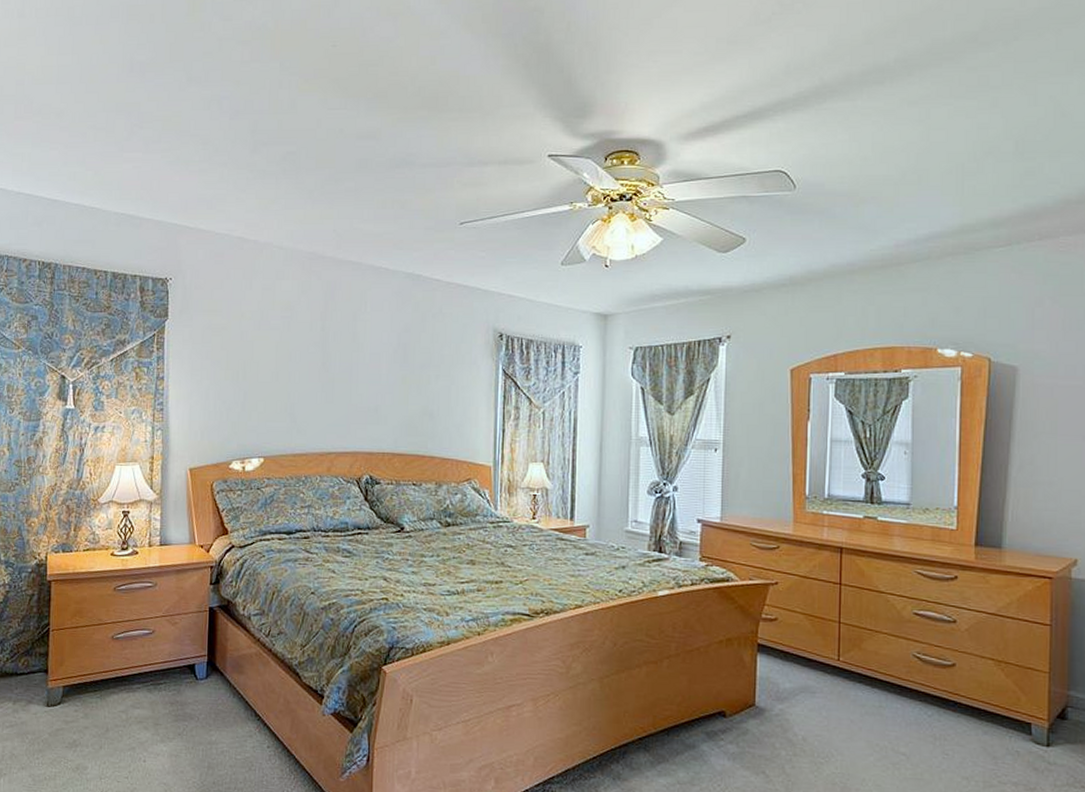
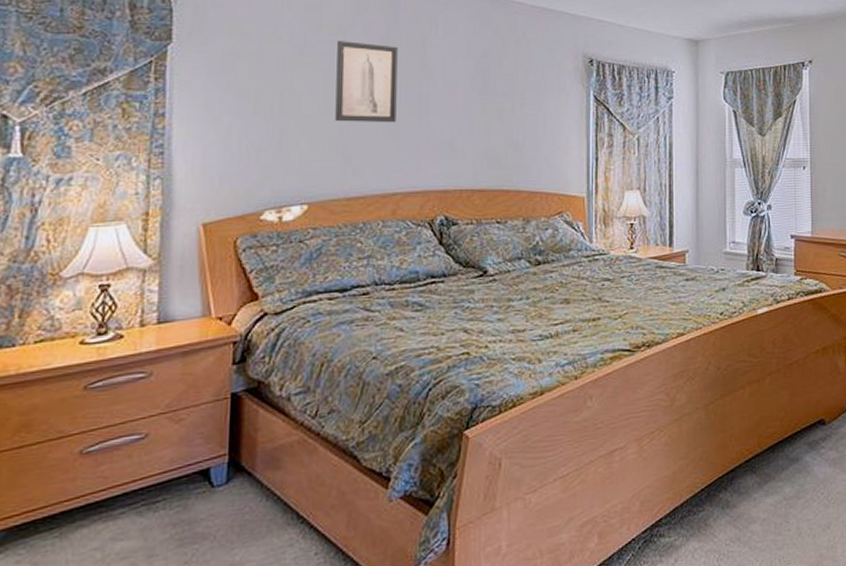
wall art: none [284,317,334,390] -> present [335,41,398,123]

